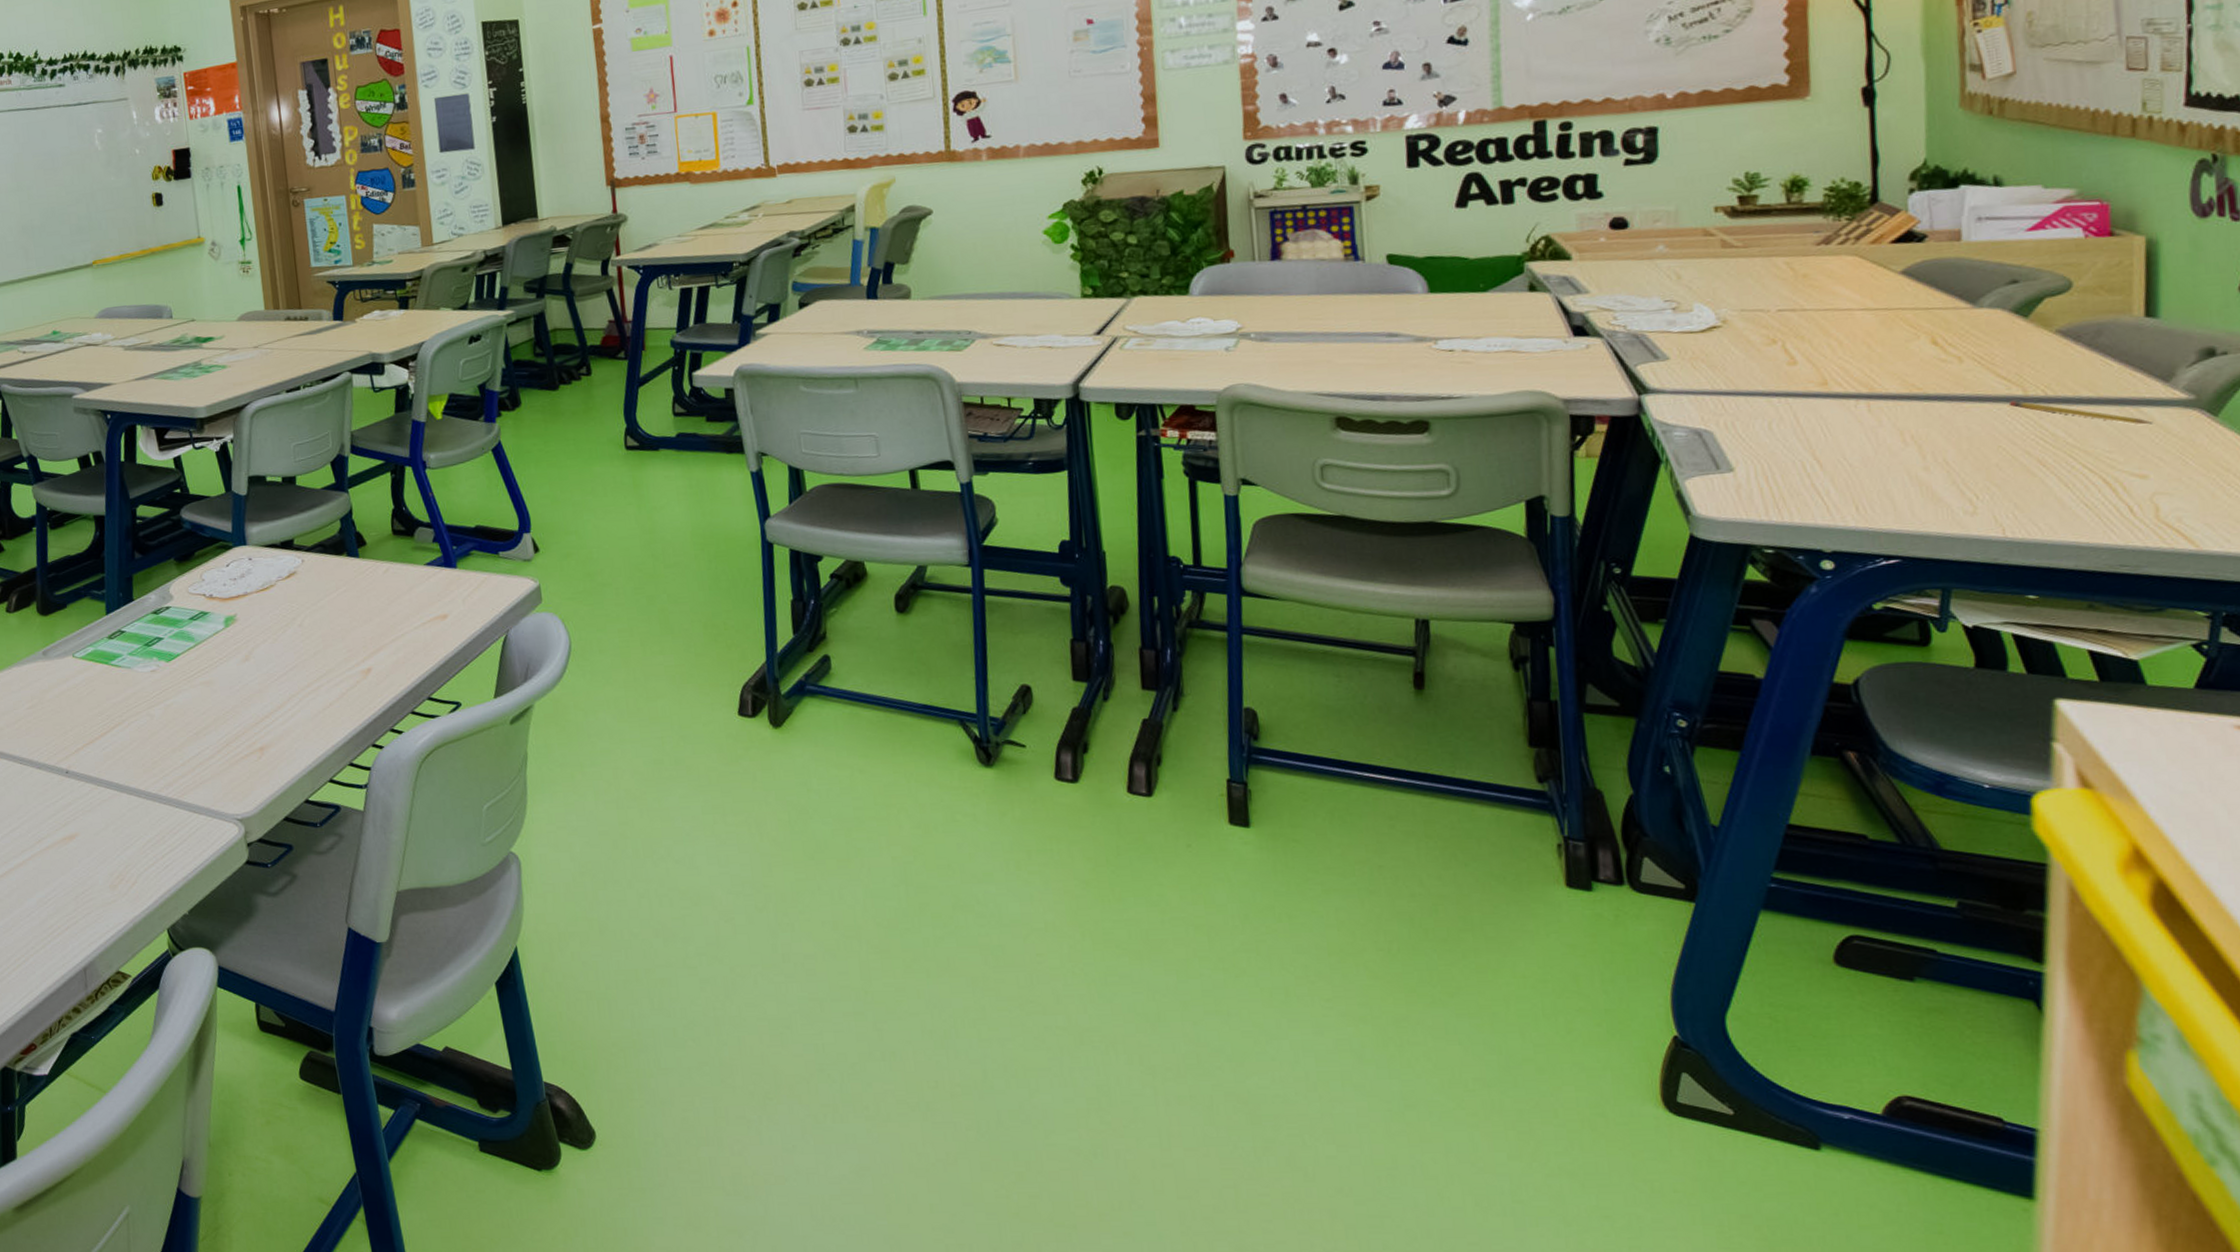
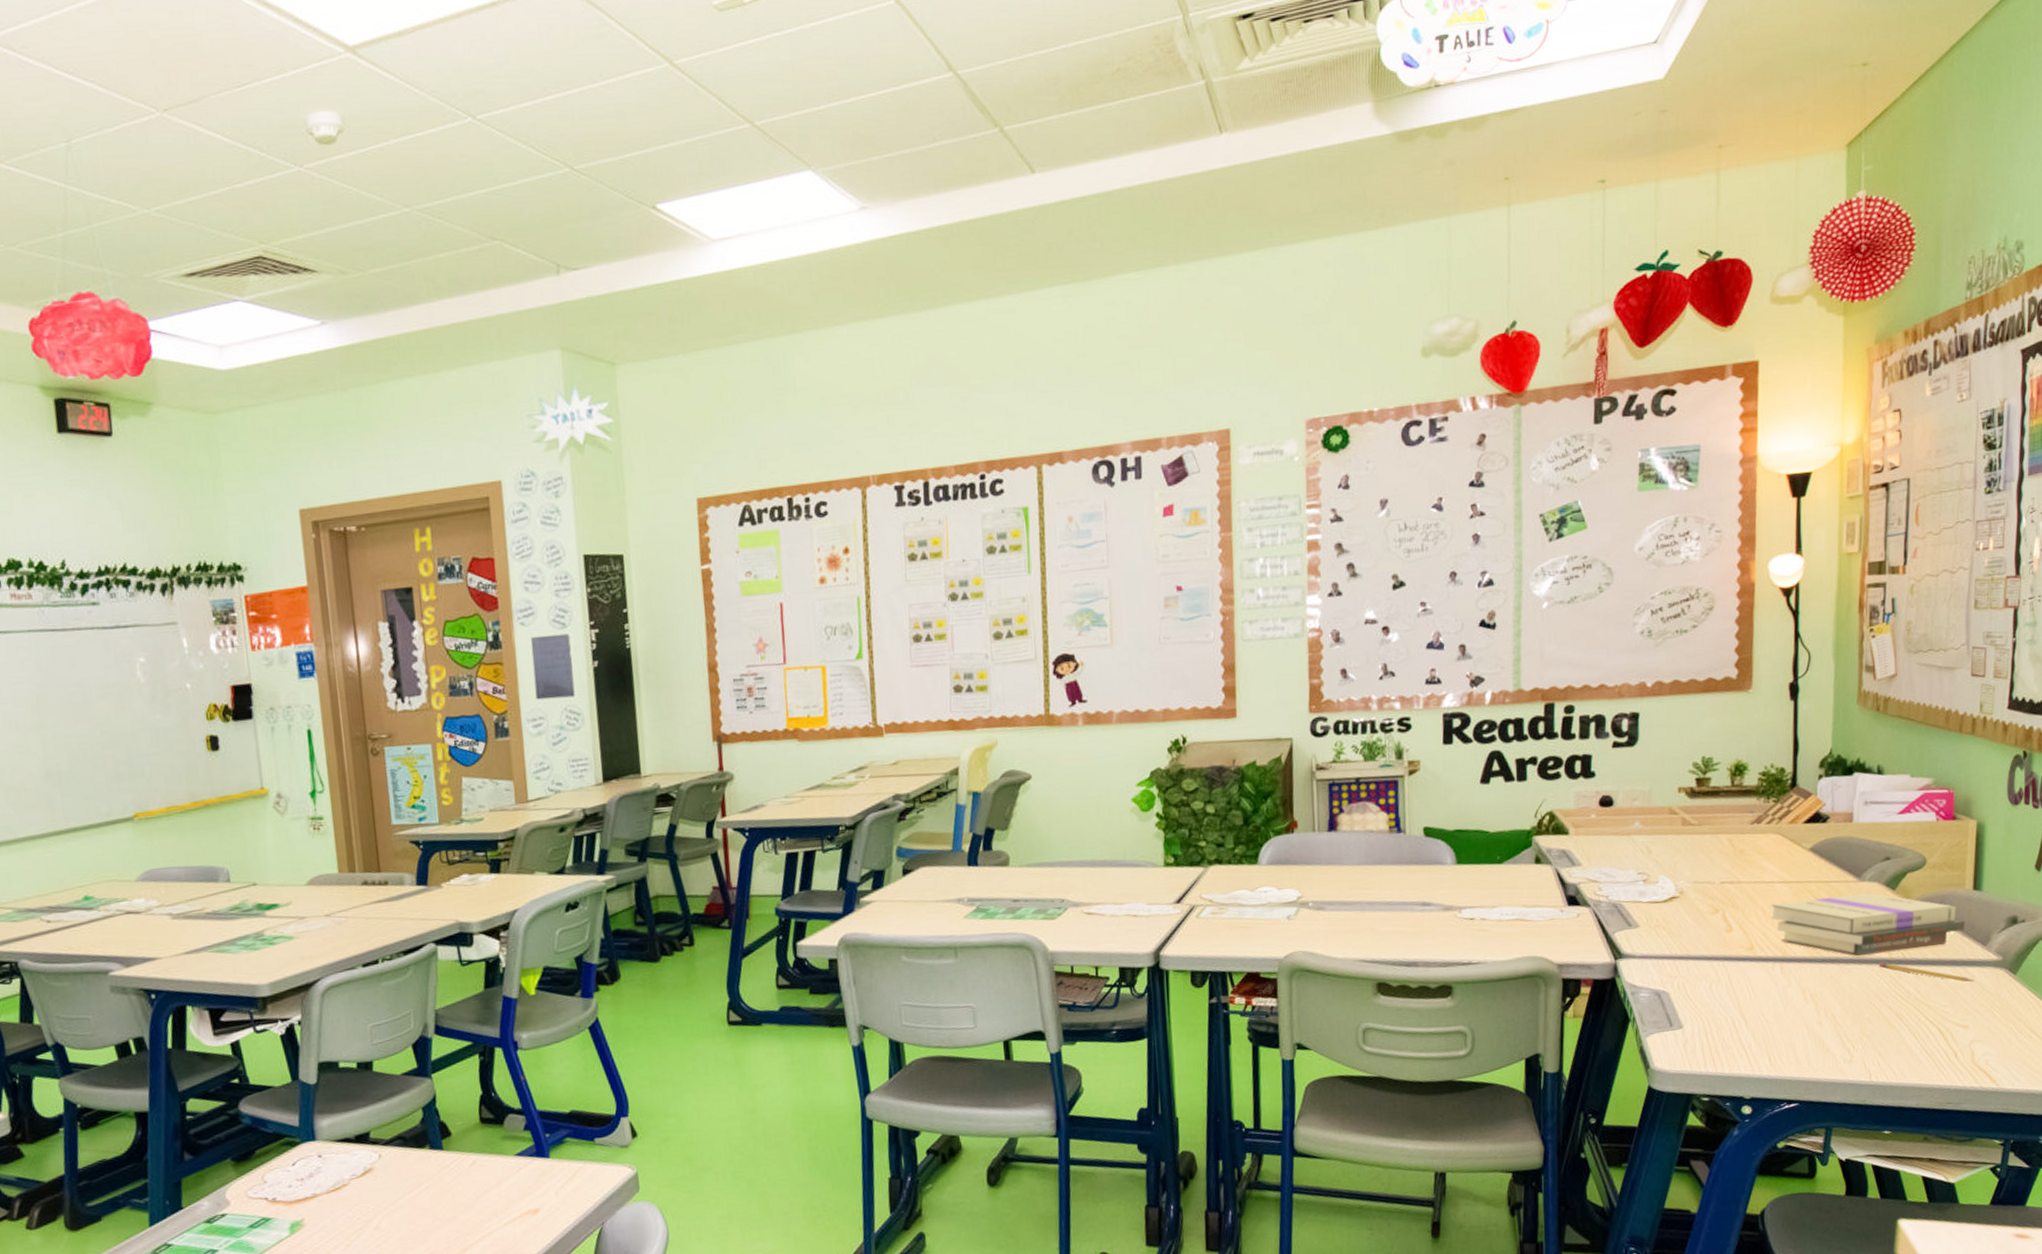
books: none [1849,320,2135,393] -> present [1771,892,1965,956]

